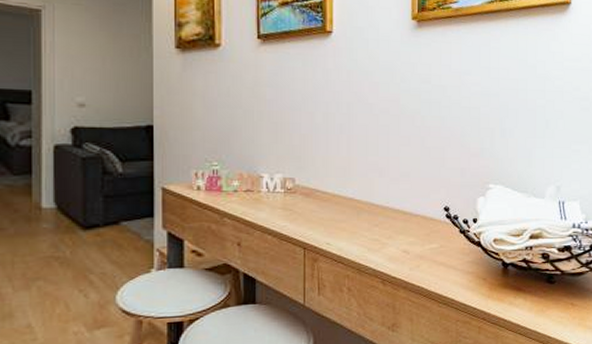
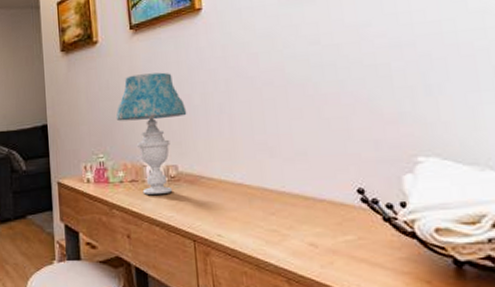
table lamp: none [235,86,309,204] -> present [116,72,187,195]

